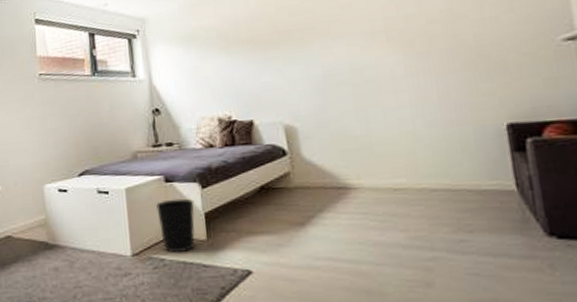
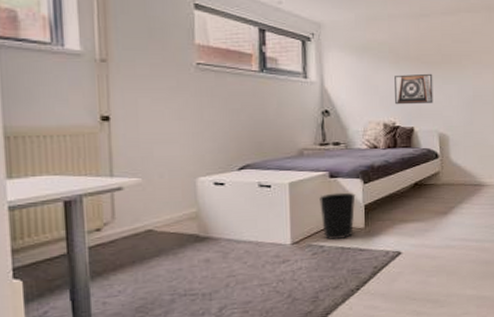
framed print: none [226,55,274,96] -> present [395,73,433,105]

